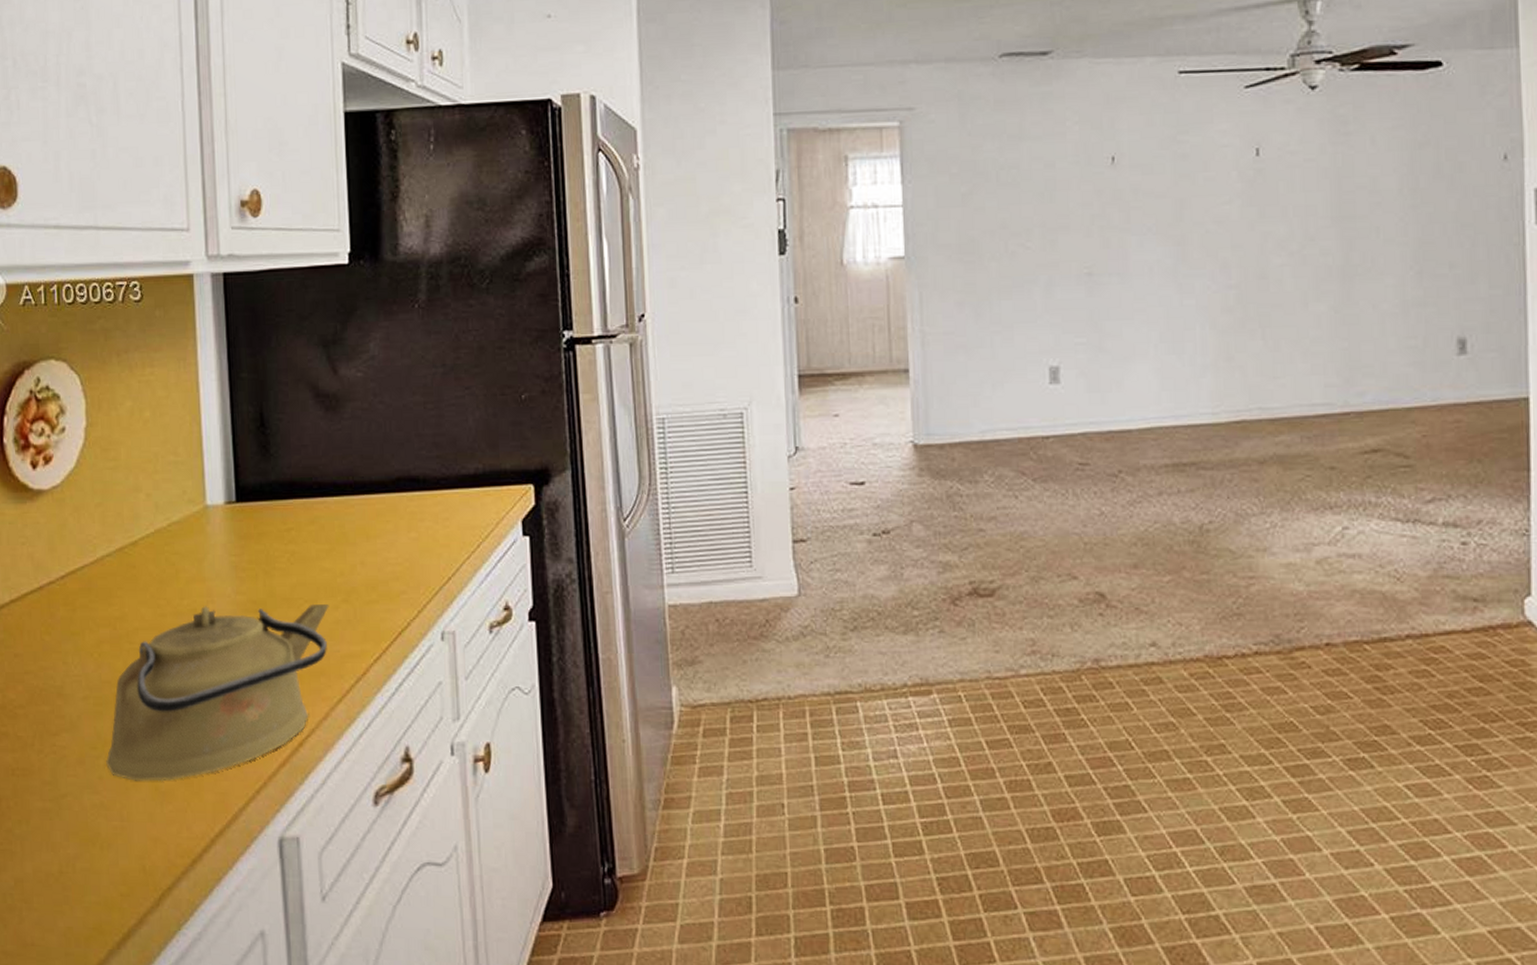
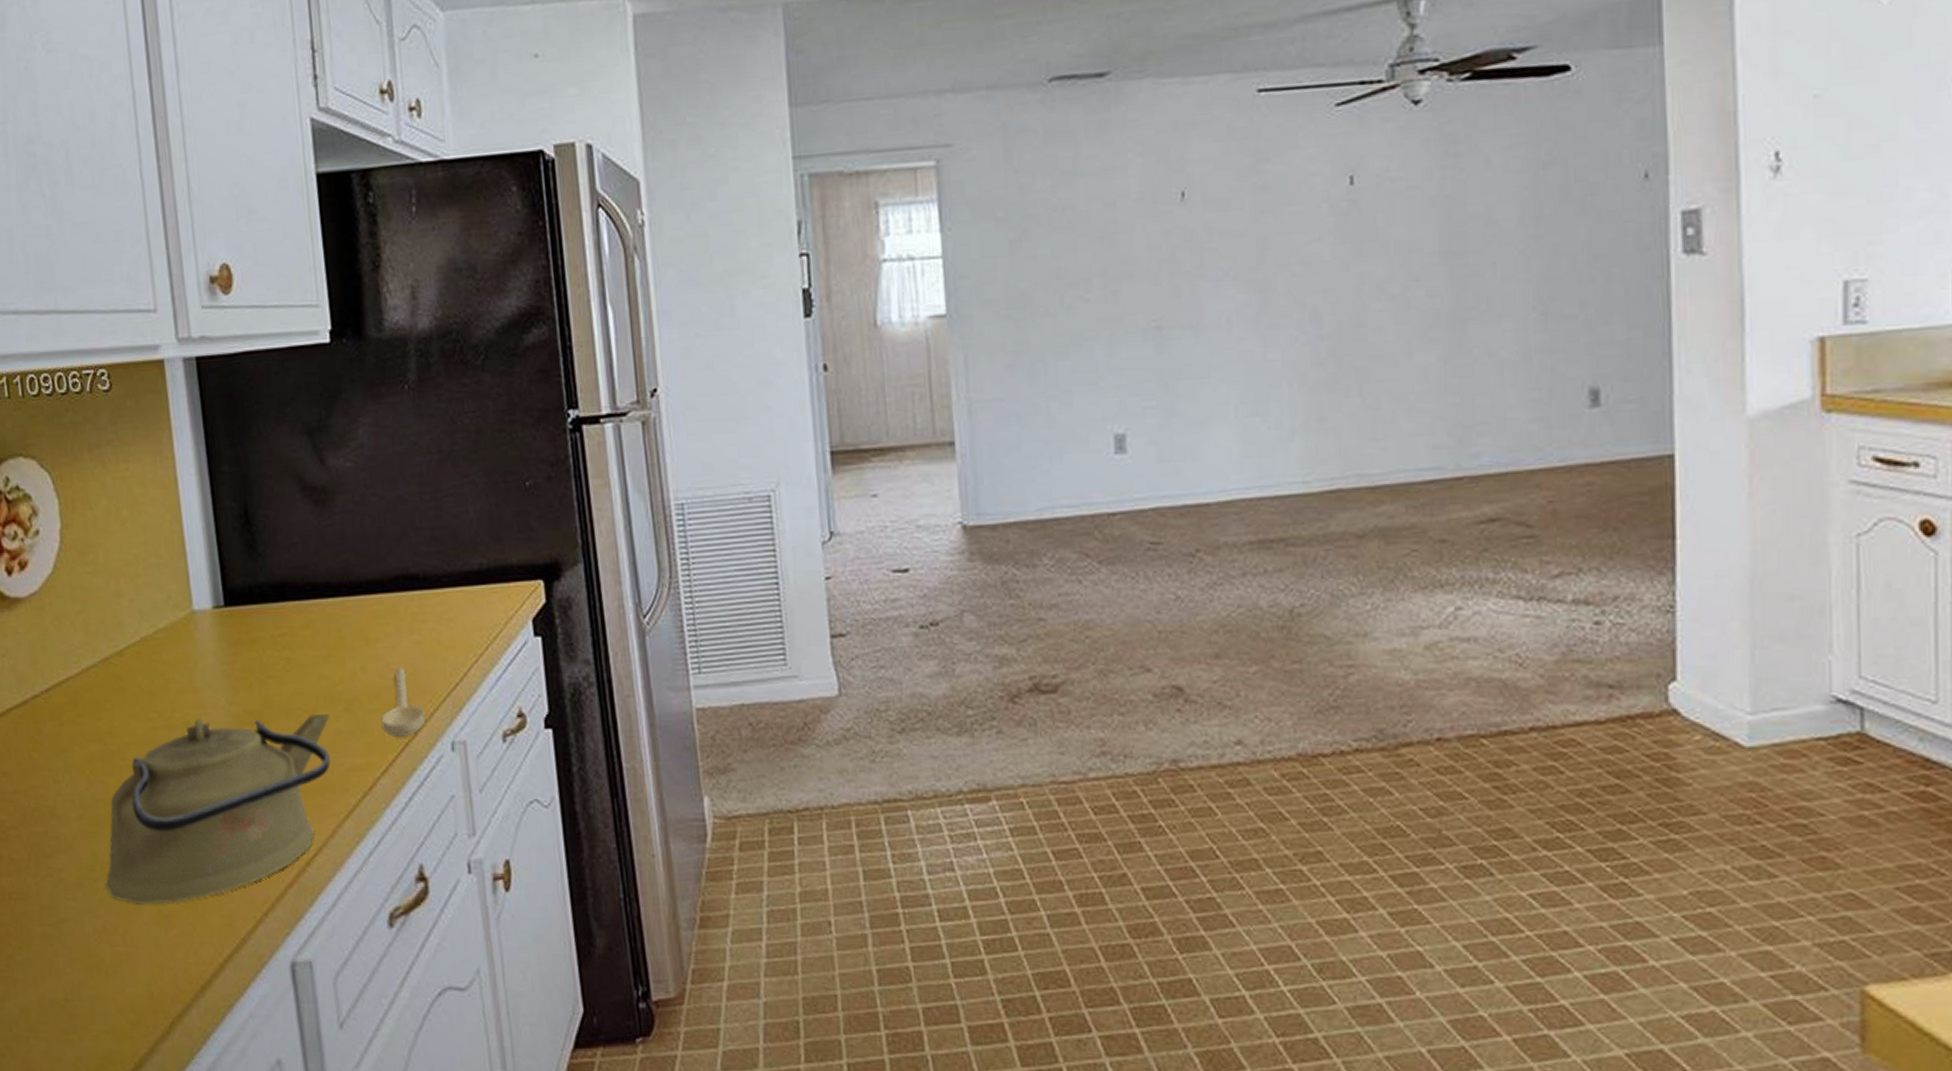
spoon: none [377,562,419,626] -> present [381,667,426,737]

